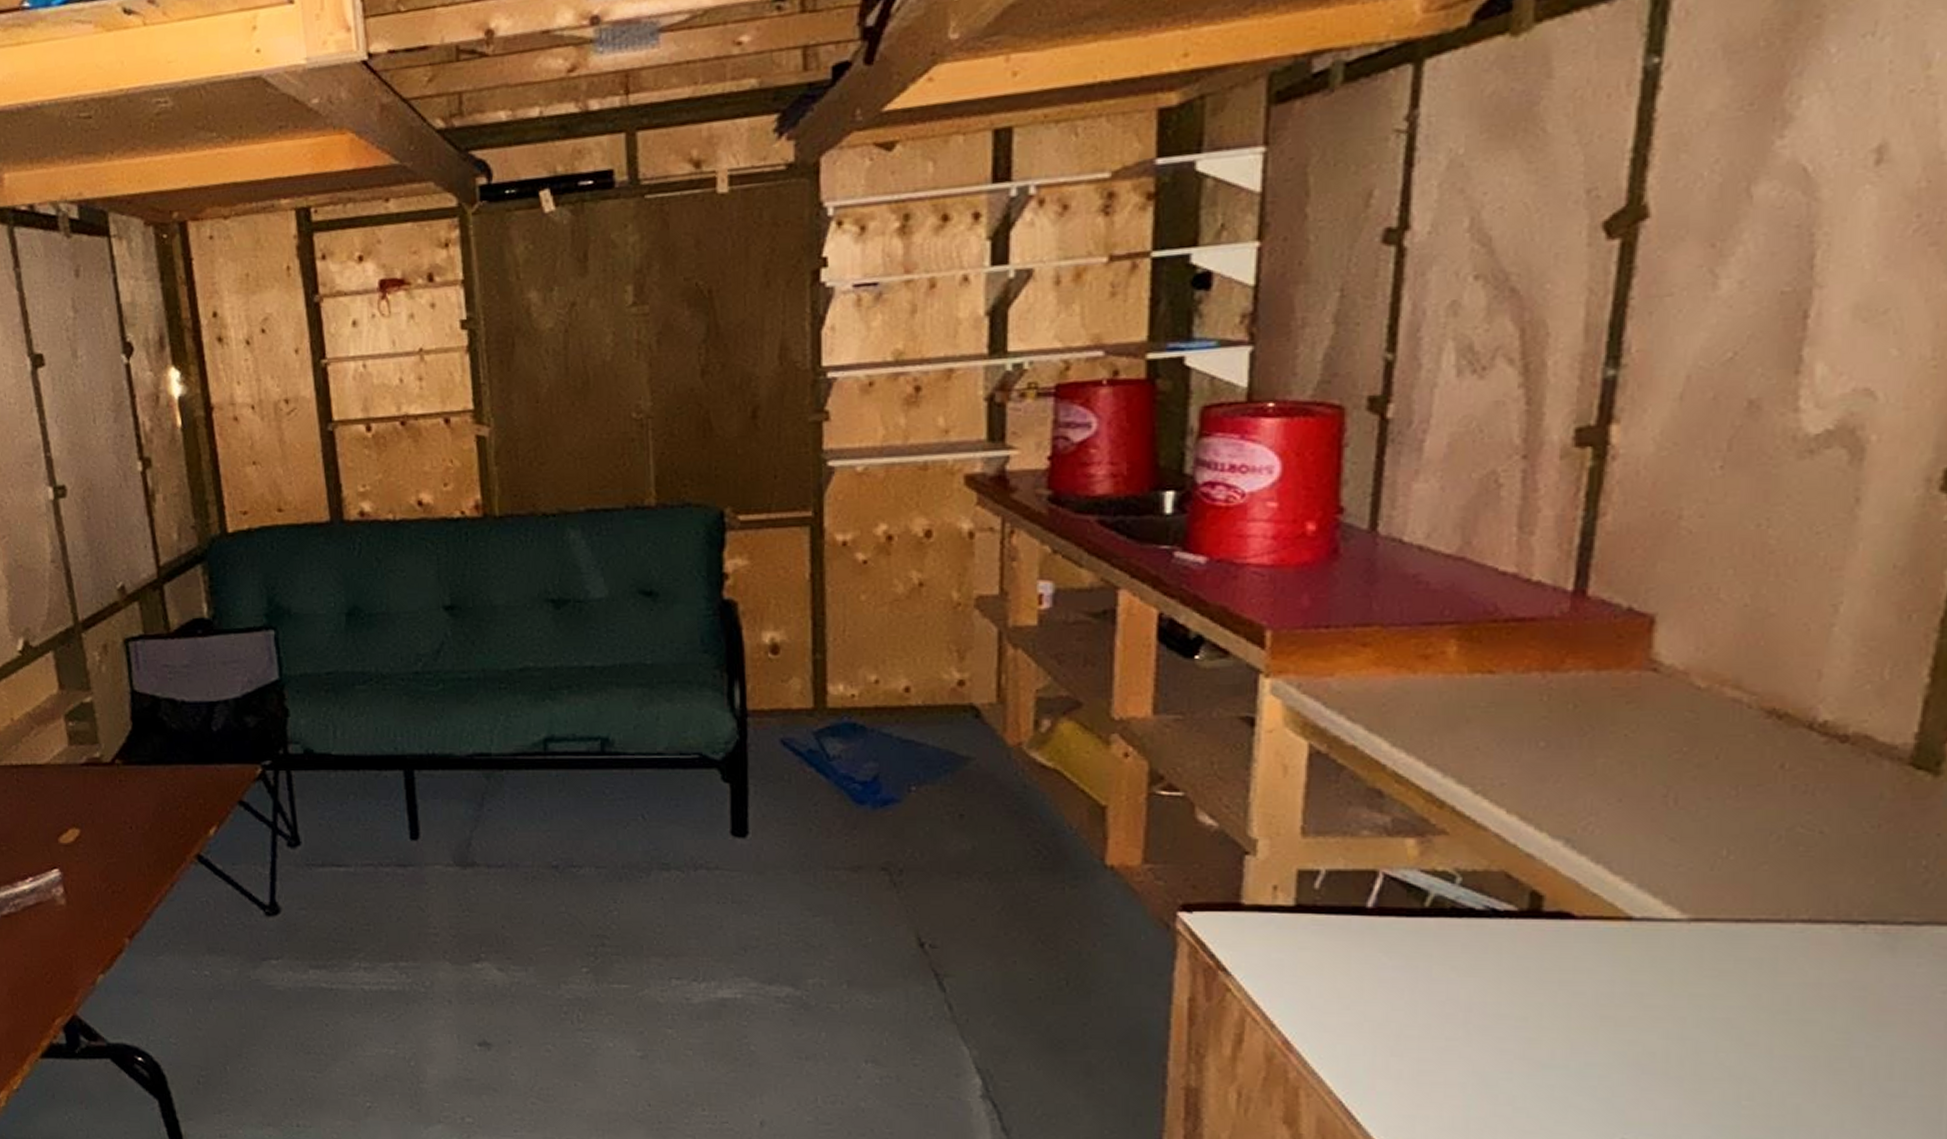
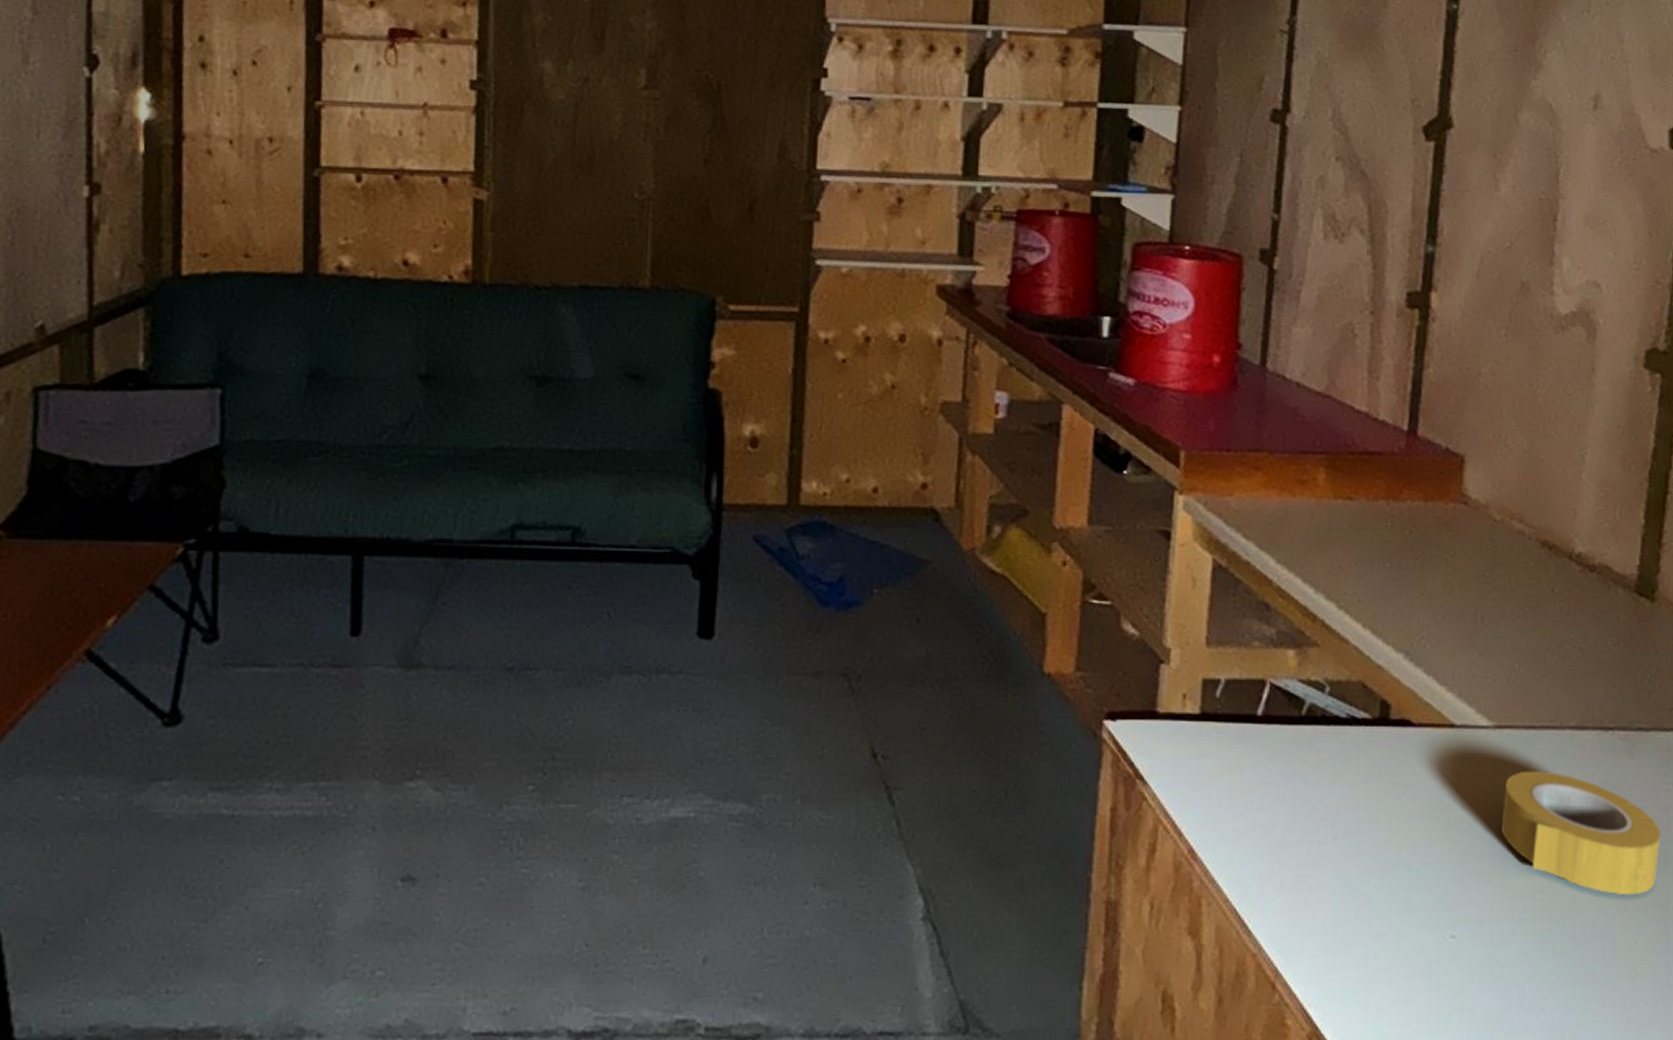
adhesive tape: none [1695,968,1933,1107] -> present [1501,770,1661,896]

